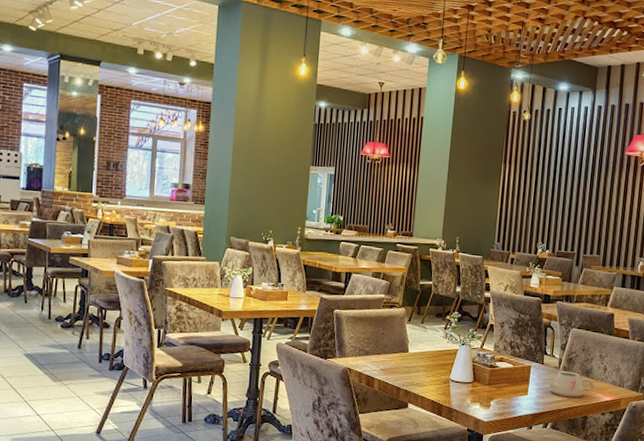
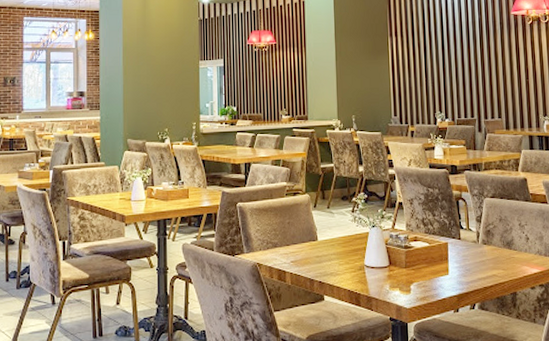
cup: present [549,371,595,398] -> none [471,244,519,273]

